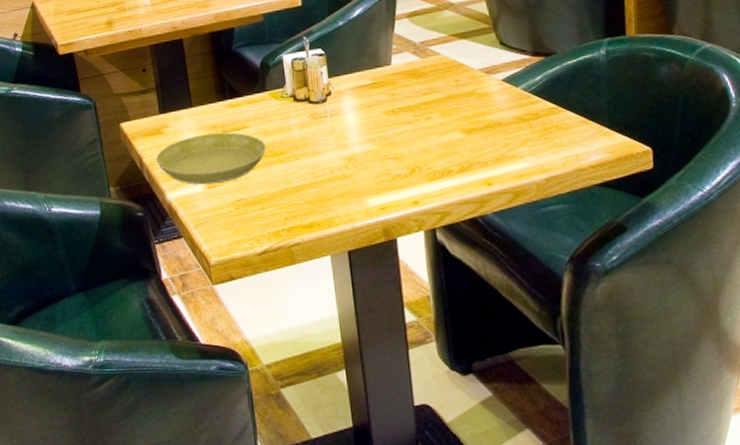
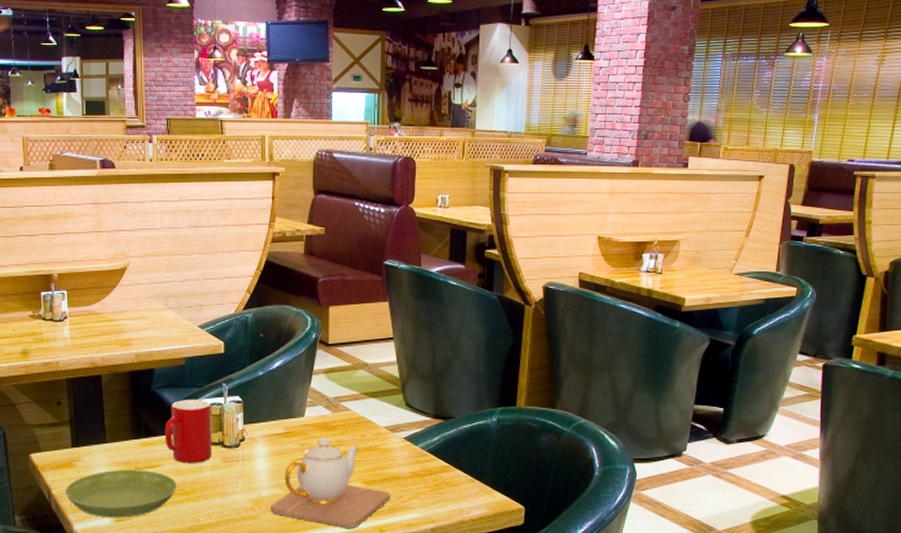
cup: none [248,55,299,123] -> present [165,399,212,463]
teapot: none [365,85,496,183] -> present [270,437,391,528]

